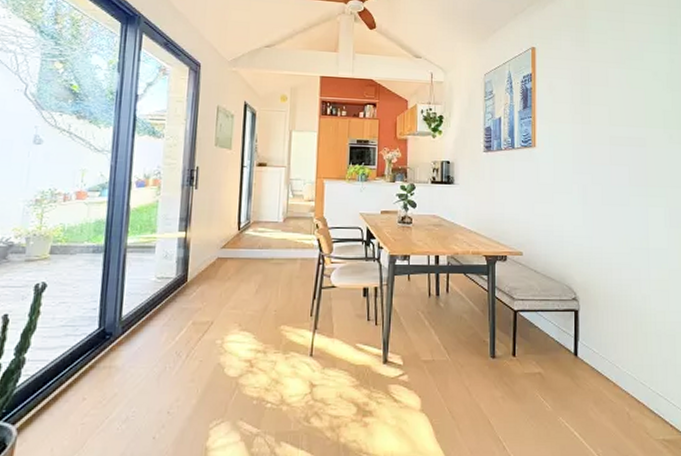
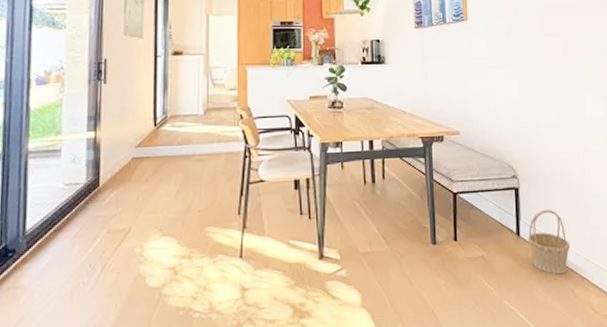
basket: none [585,332,628,397] -> present [527,208,571,275]

